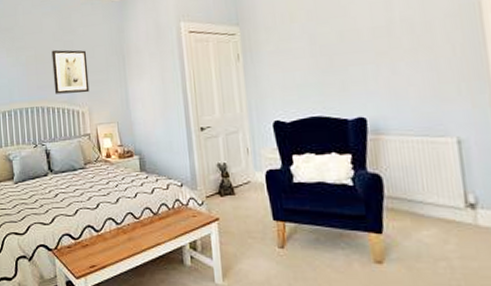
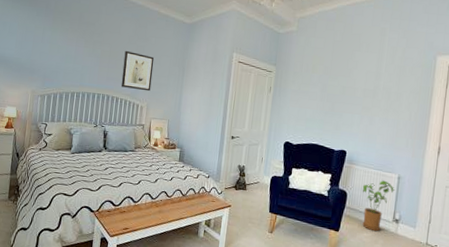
house plant: none [403,149,458,226] -> present [362,180,395,232]

